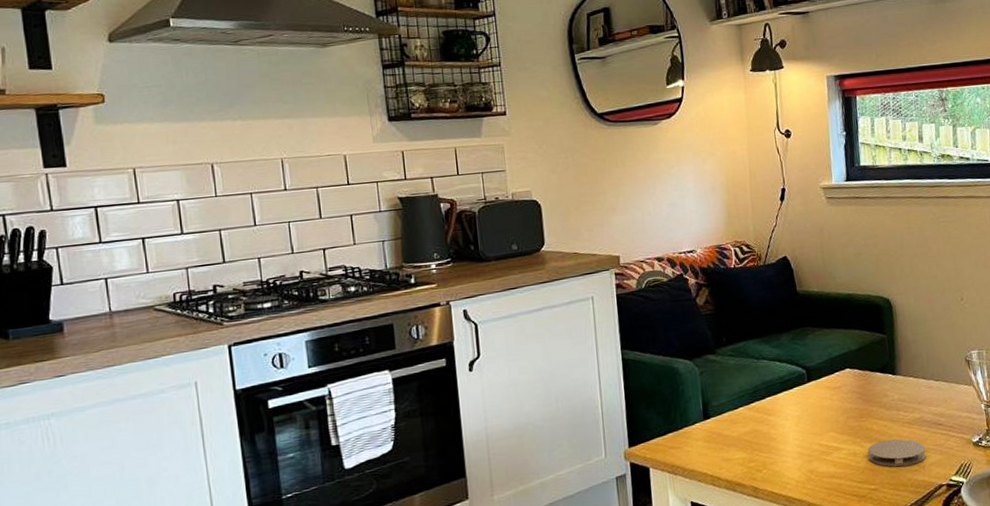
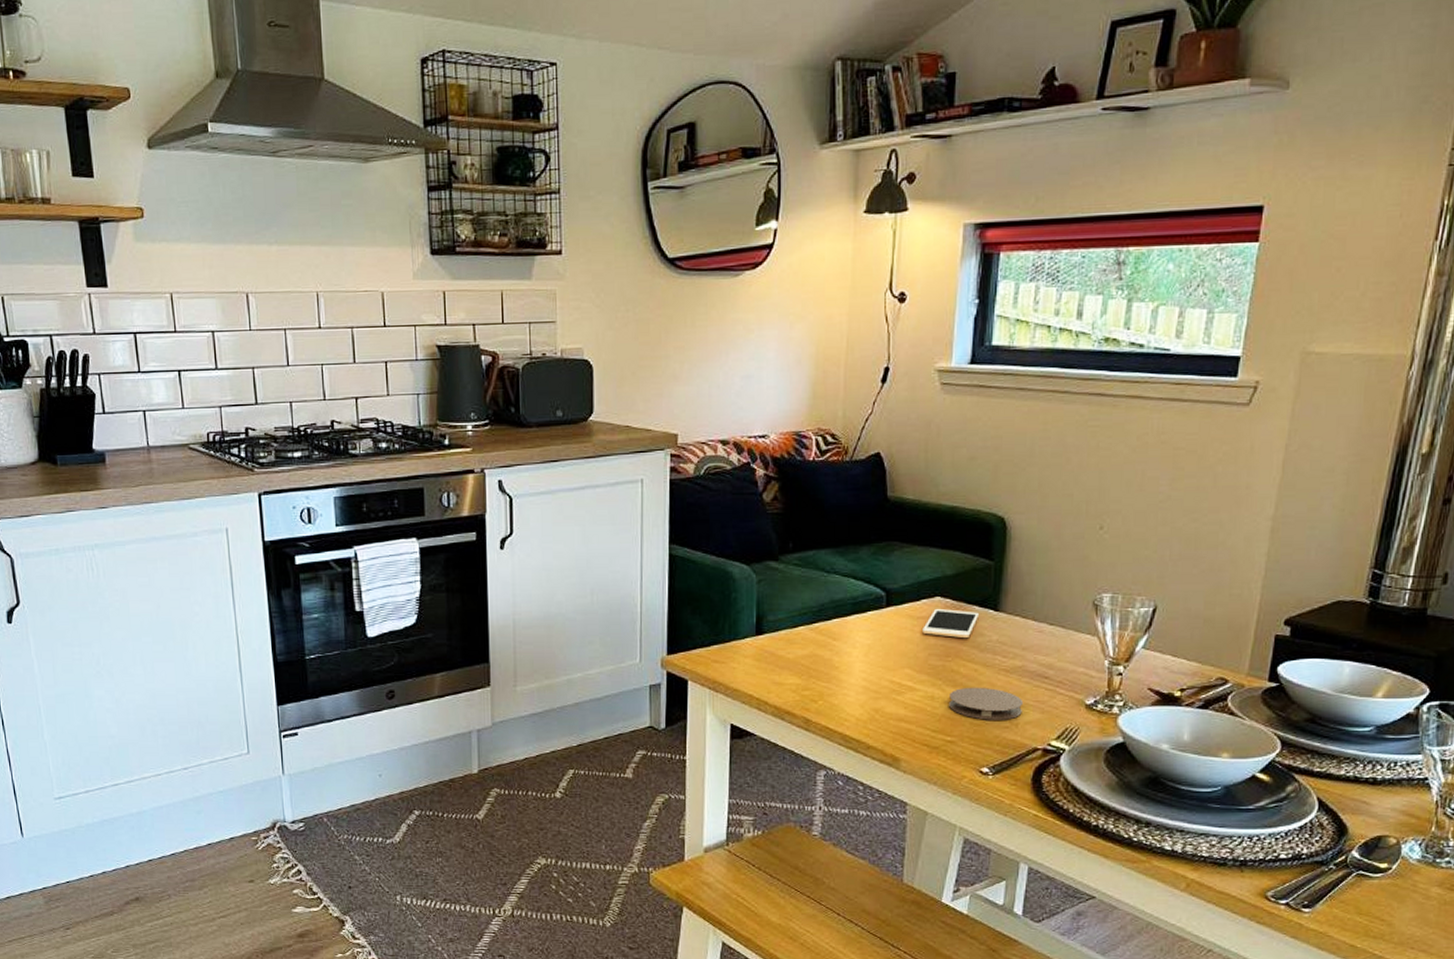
cell phone: none [839,377,882,401] -> present [922,608,980,639]

